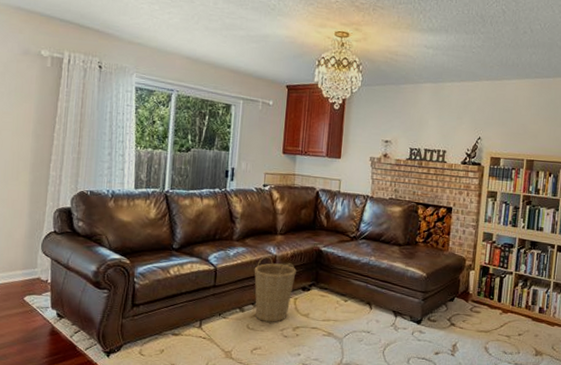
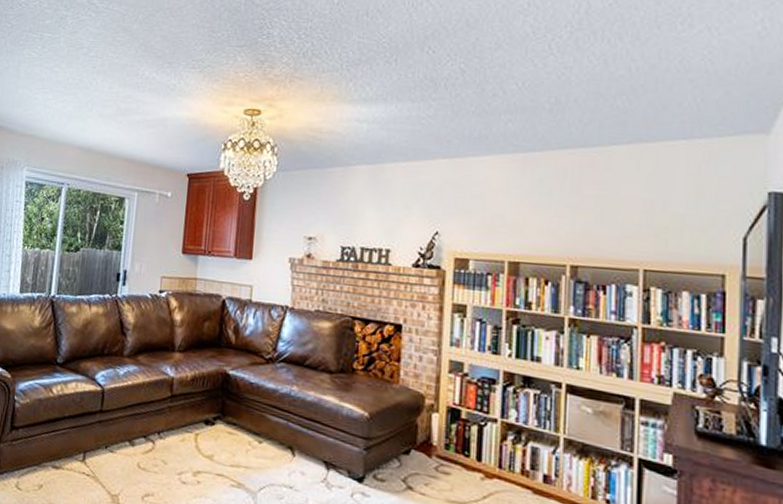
basket: present [254,256,296,322] -> none [146,378,198,463]

